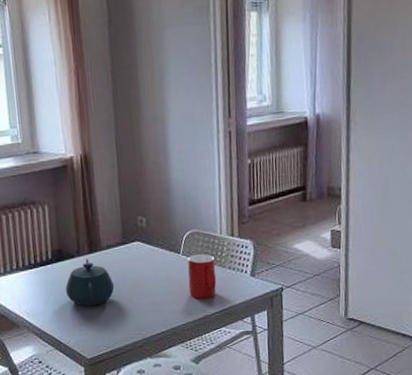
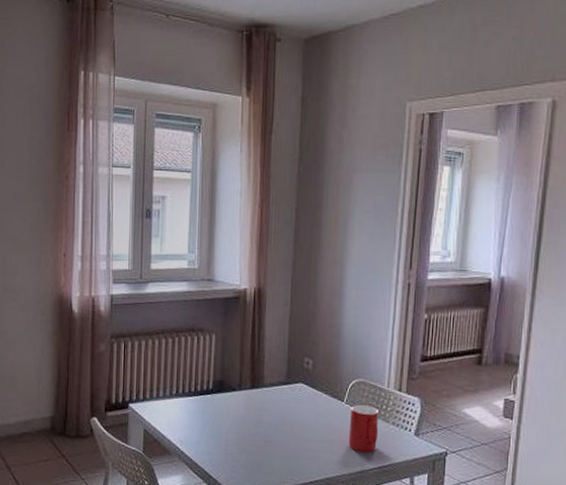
teapot: present [66,258,115,306] -> none [223,393,272,443]

